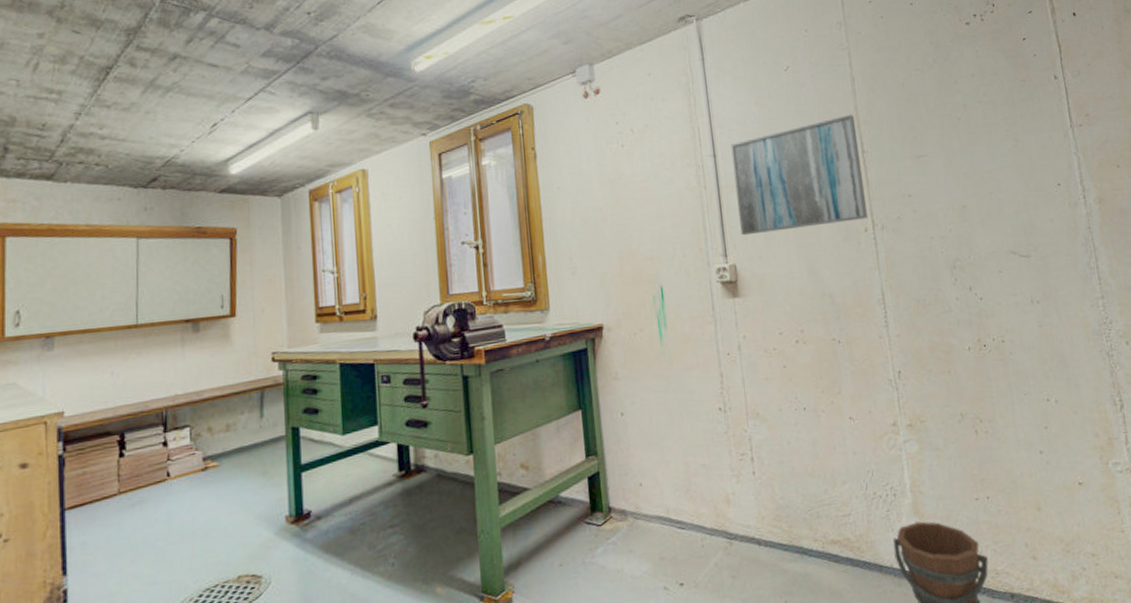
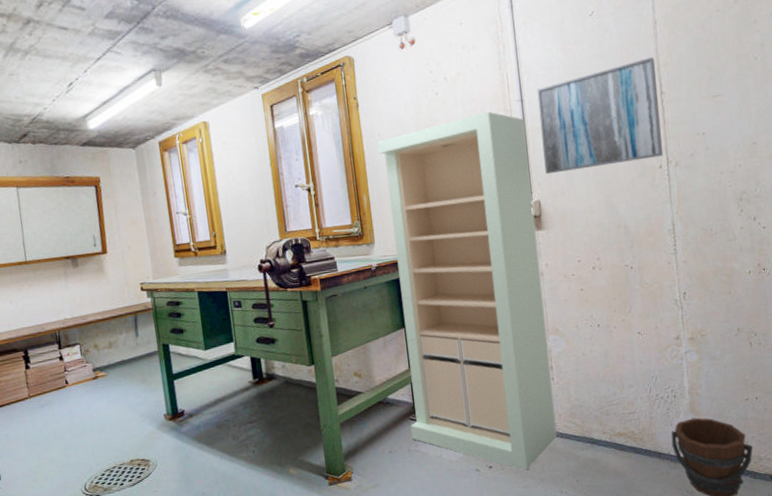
storage cabinet: none [556,166,761,588] -> present [377,111,558,470]

